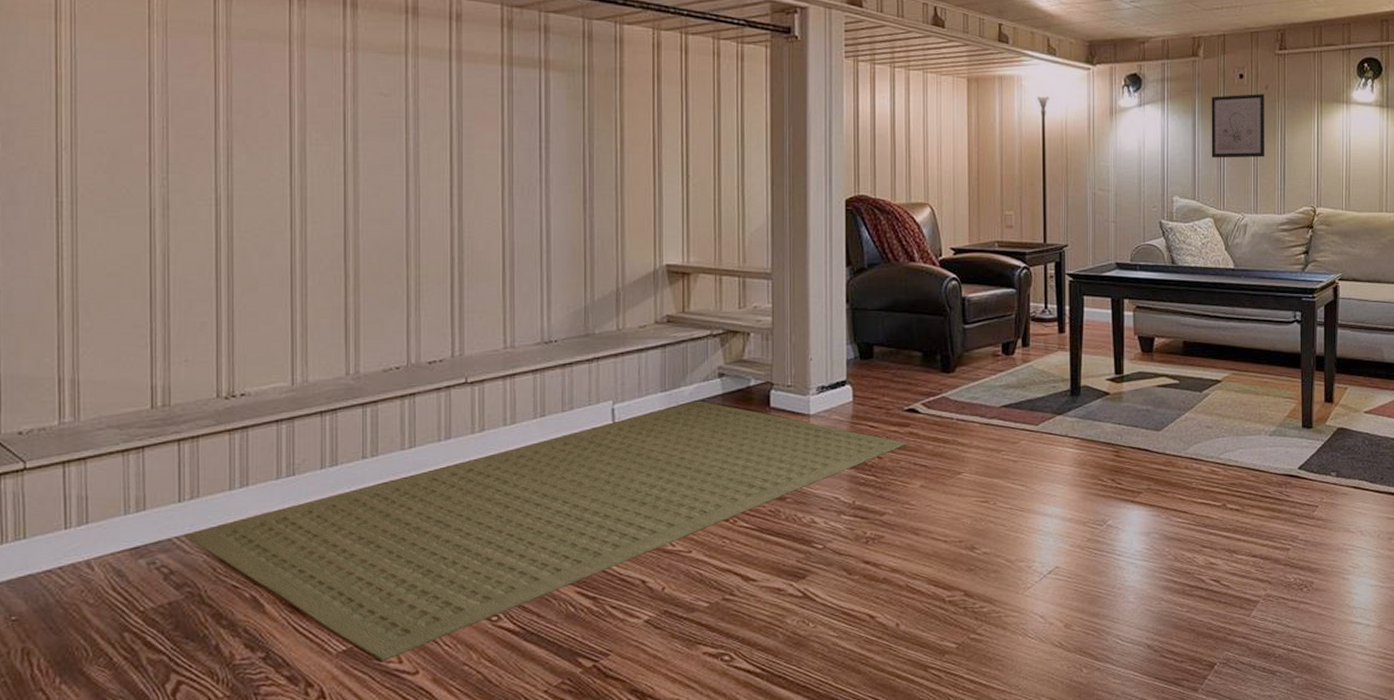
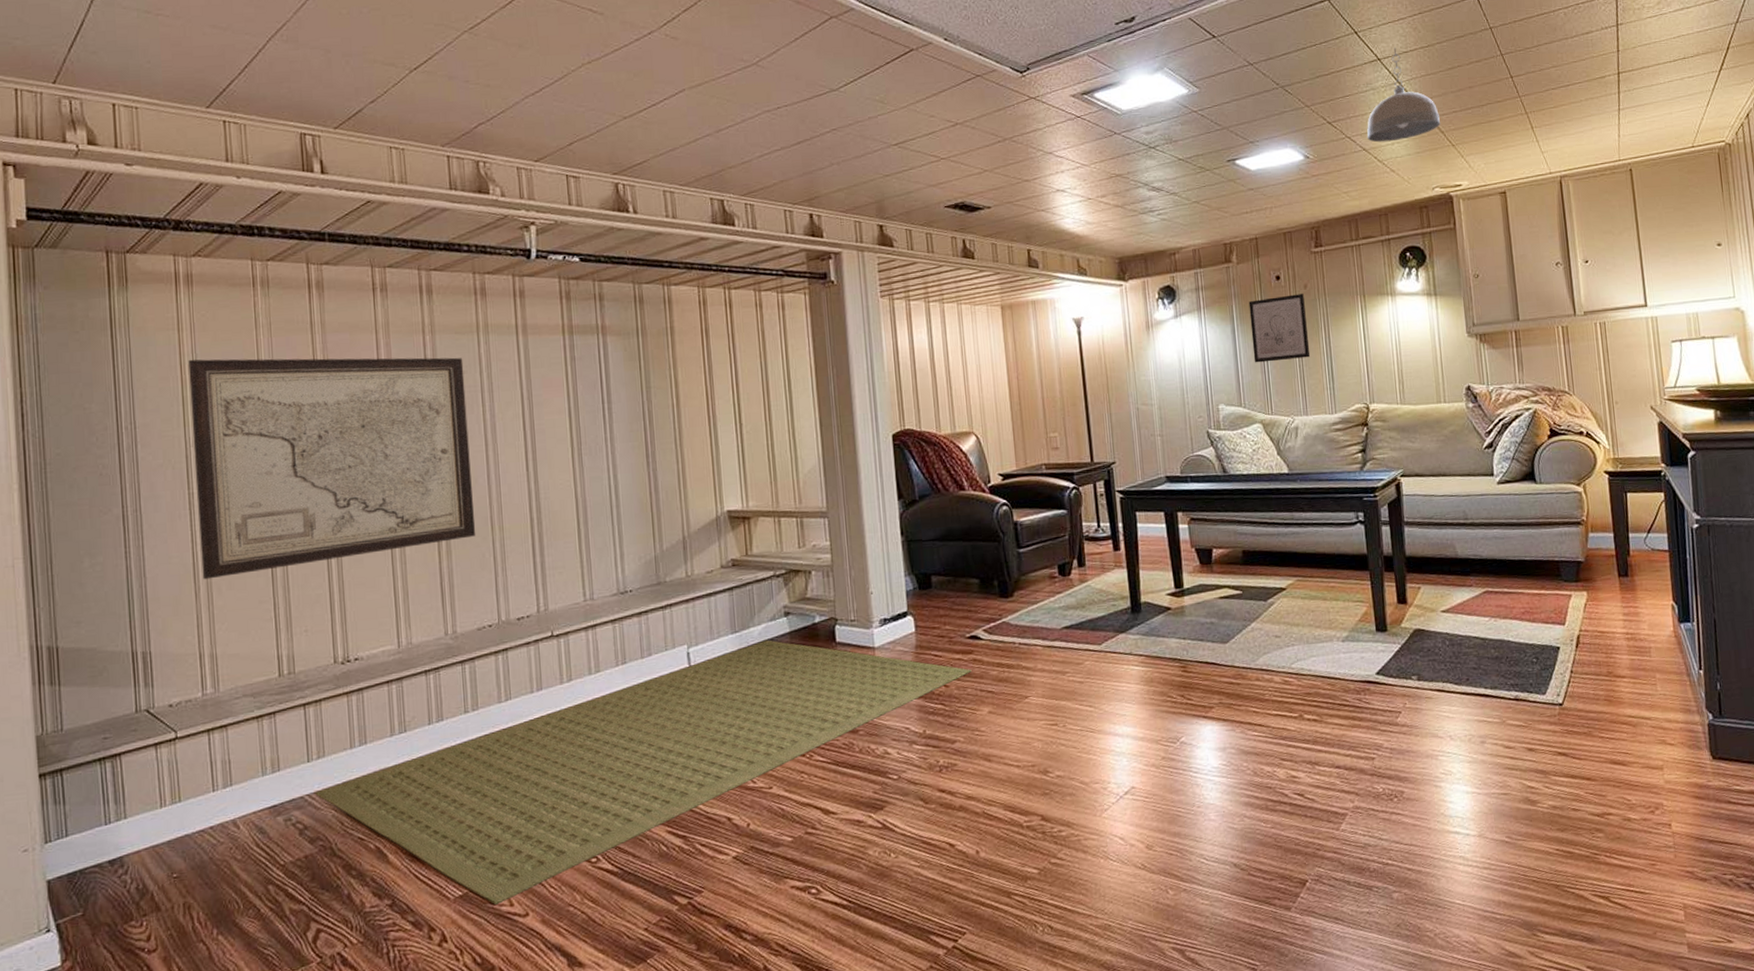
wall art: none [66,53,389,298] -> present [188,357,476,580]

